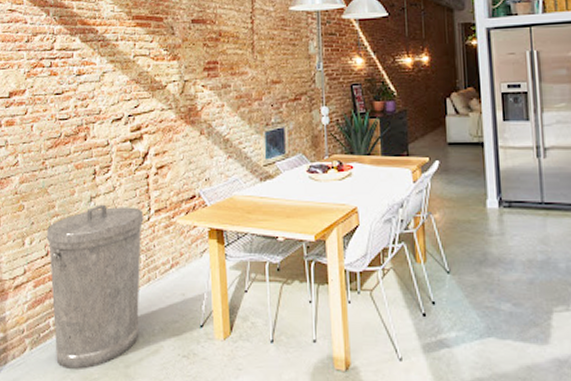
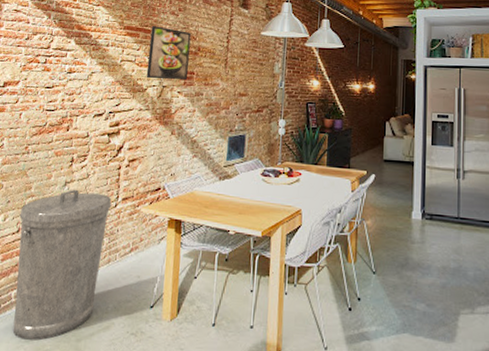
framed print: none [163,12,210,74] -> present [146,26,191,80]

